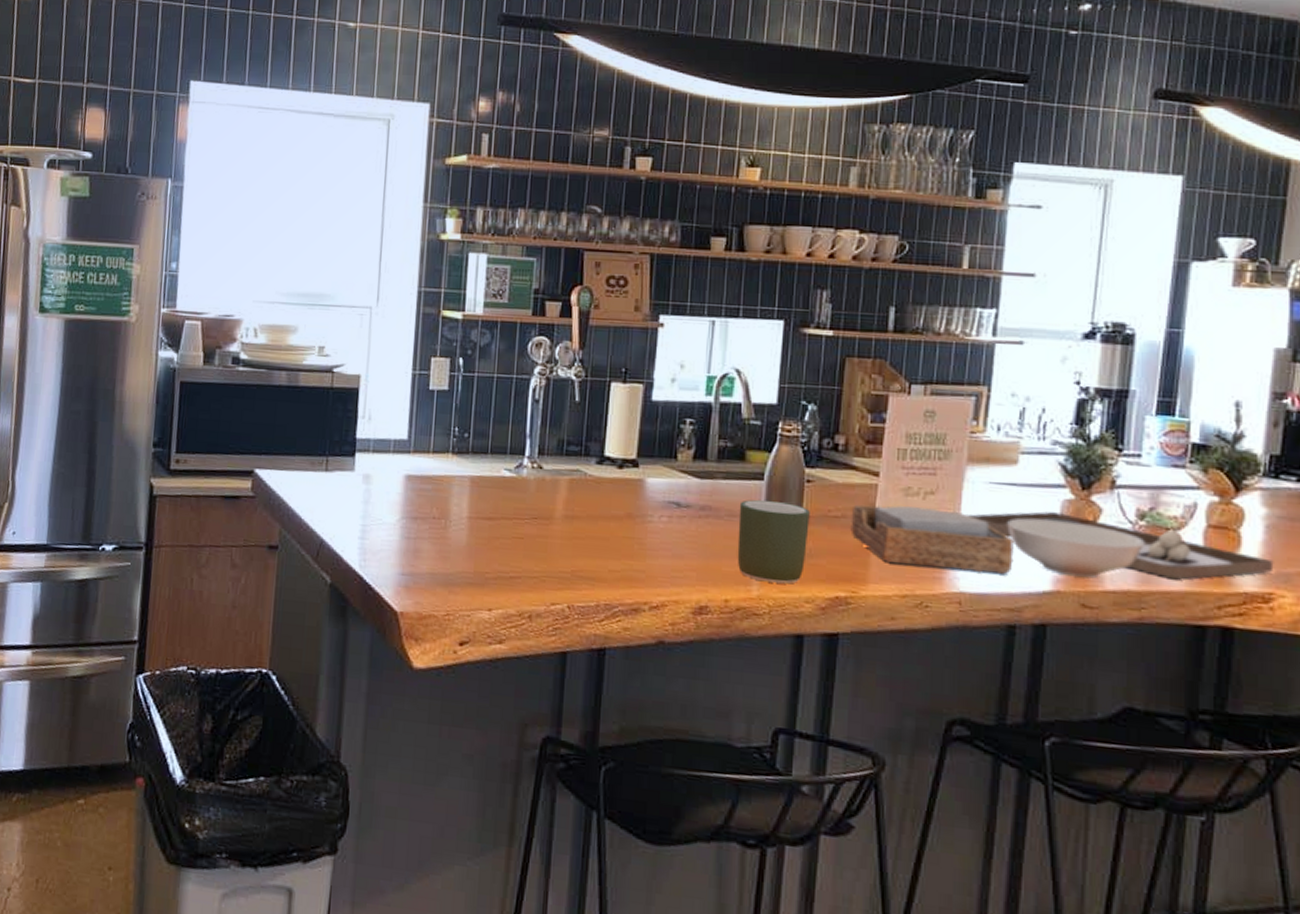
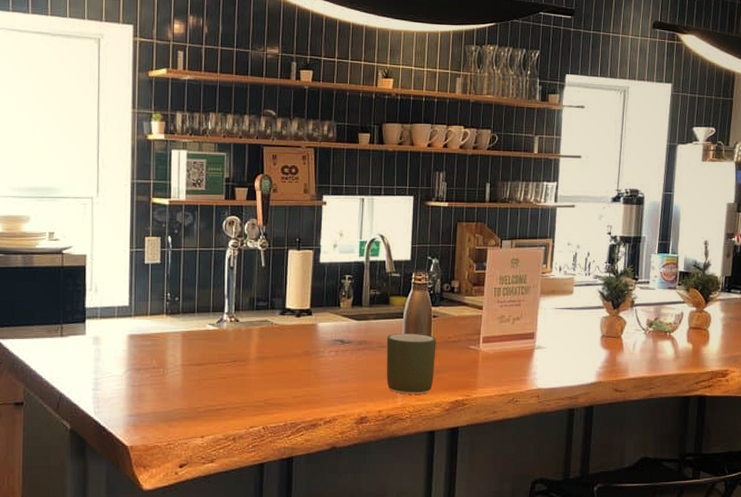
napkin holder: present [850,504,1014,575] -> none [464,330,572,374]
platter: present [968,511,1274,580] -> none [542,326,728,366]
bowl: present [1007,518,1145,577] -> none [567,332,653,370]

